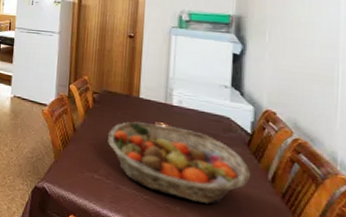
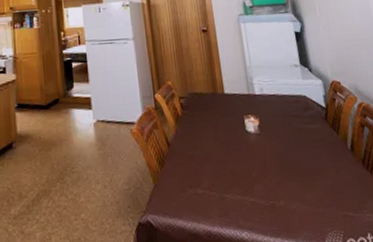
fruit basket: present [108,121,251,204] -> none [203,116,335,191]

